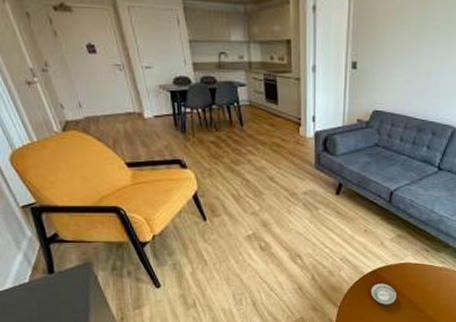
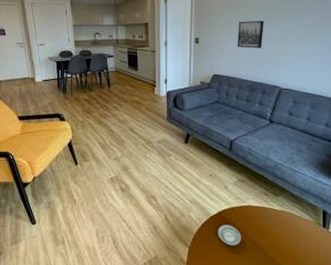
wall art: none [405,39,442,77] -> present [237,20,264,49]

